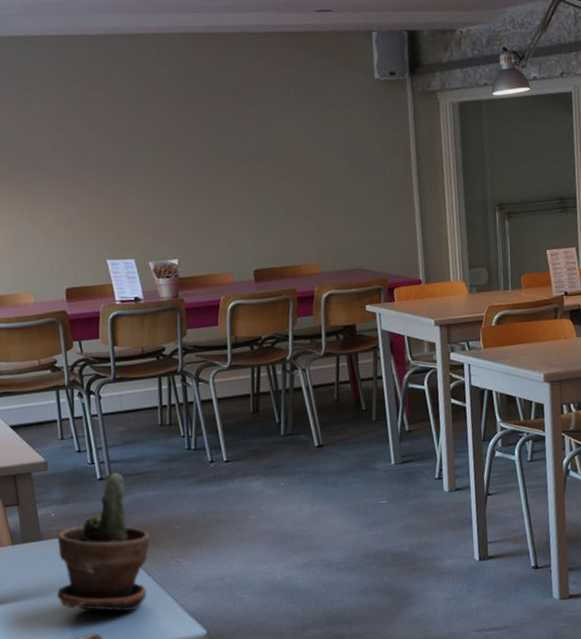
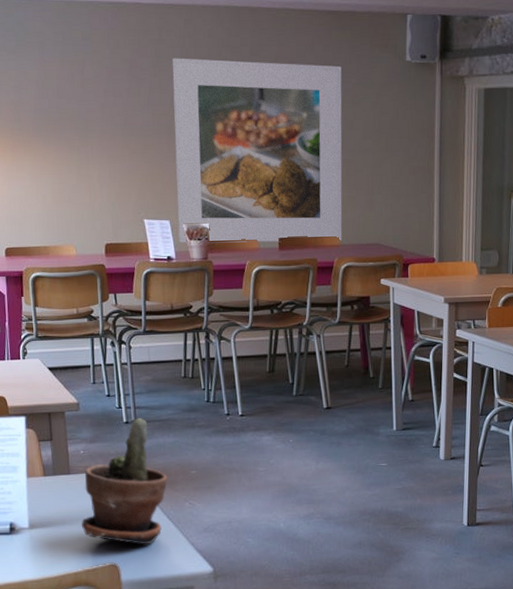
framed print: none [126,87,322,282] -> present [172,58,343,243]

